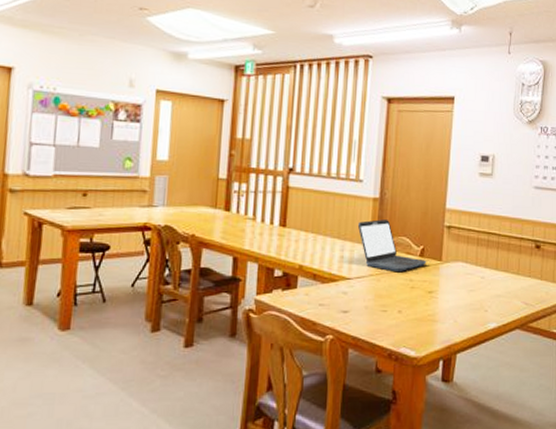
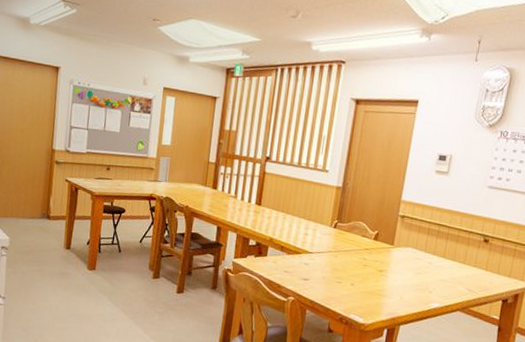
laptop: present [358,219,427,273] -> none [321,205,380,252]

